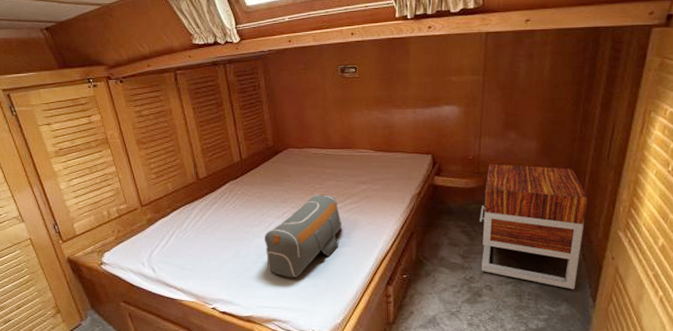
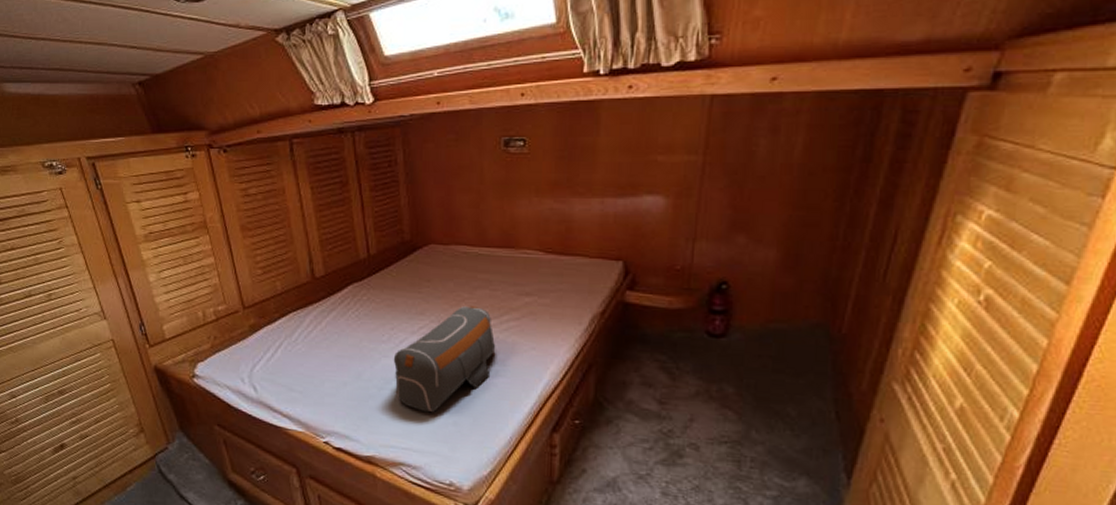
nightstand: present [480,164,588,290] -> none [684,278,850,460]

